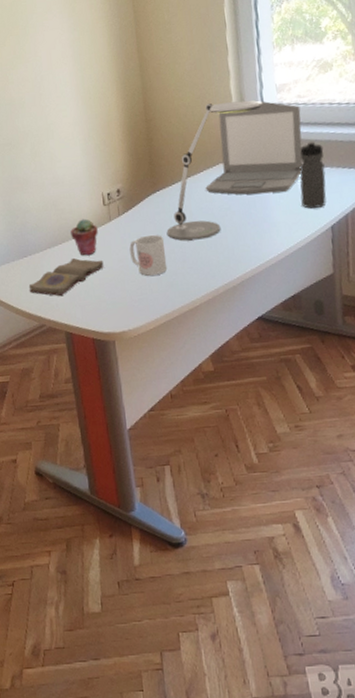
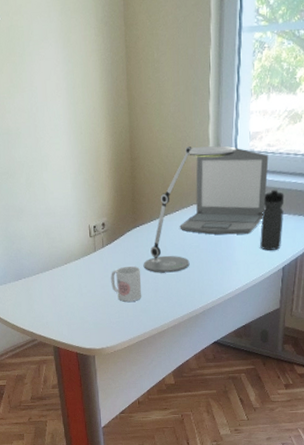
diary: present [28,258,104,296] -> none [22,283,88,315]
potted succulent: present [70,218,98,256] -> none [60,248,84,282]

